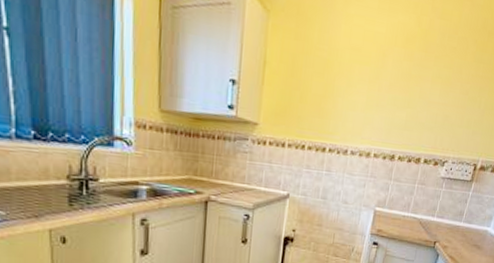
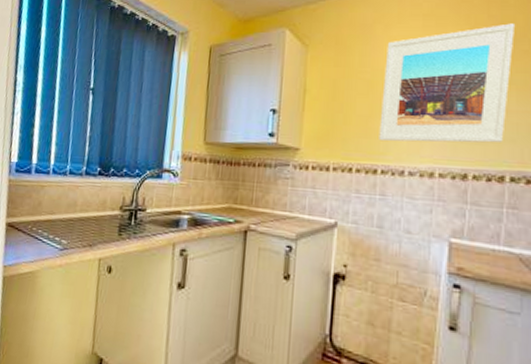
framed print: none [329,18,450,130] -> present [379,23,514,143]

